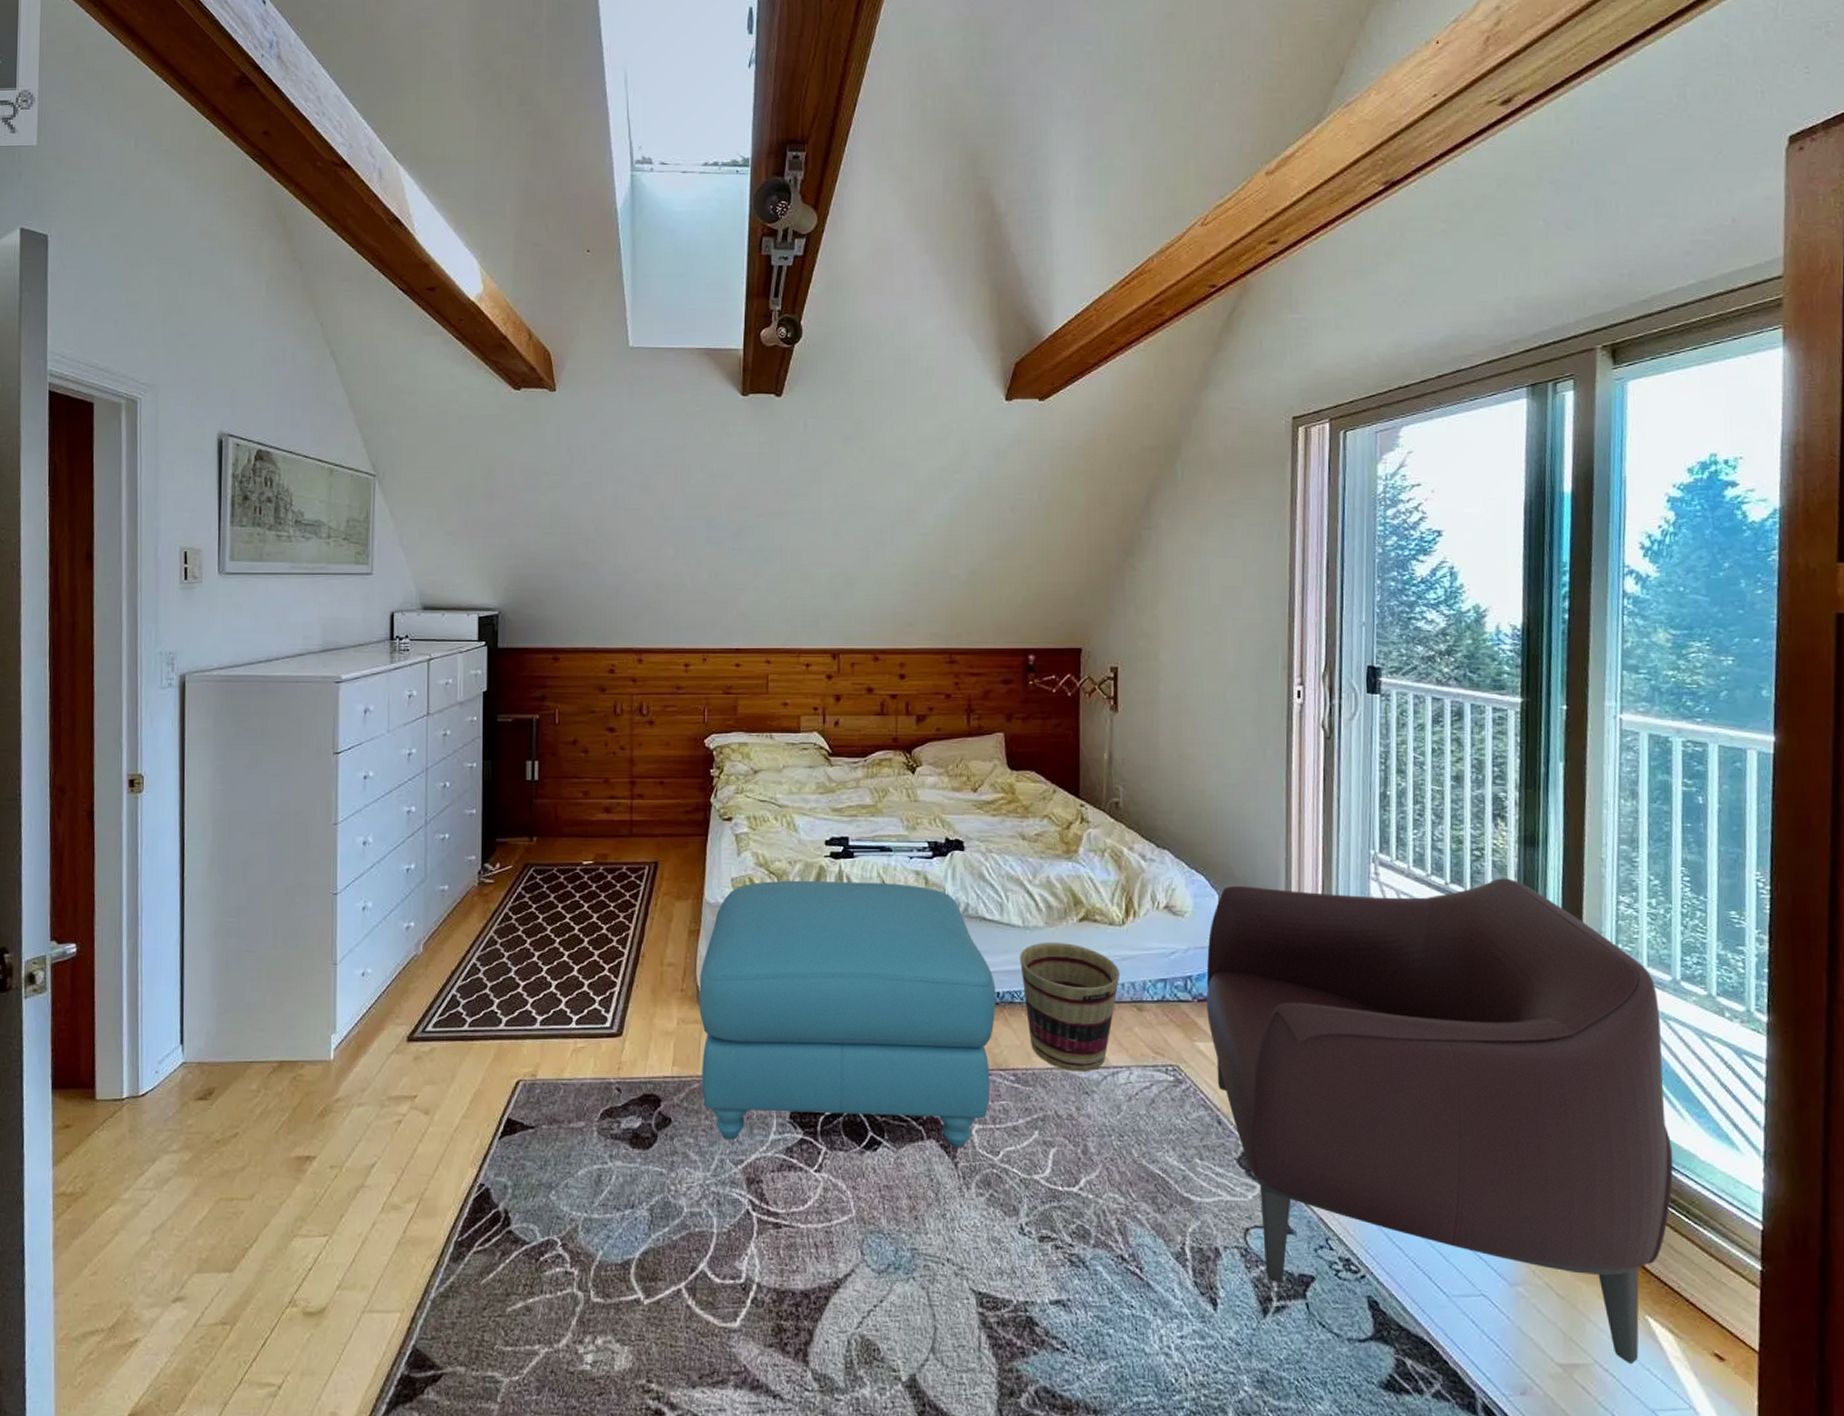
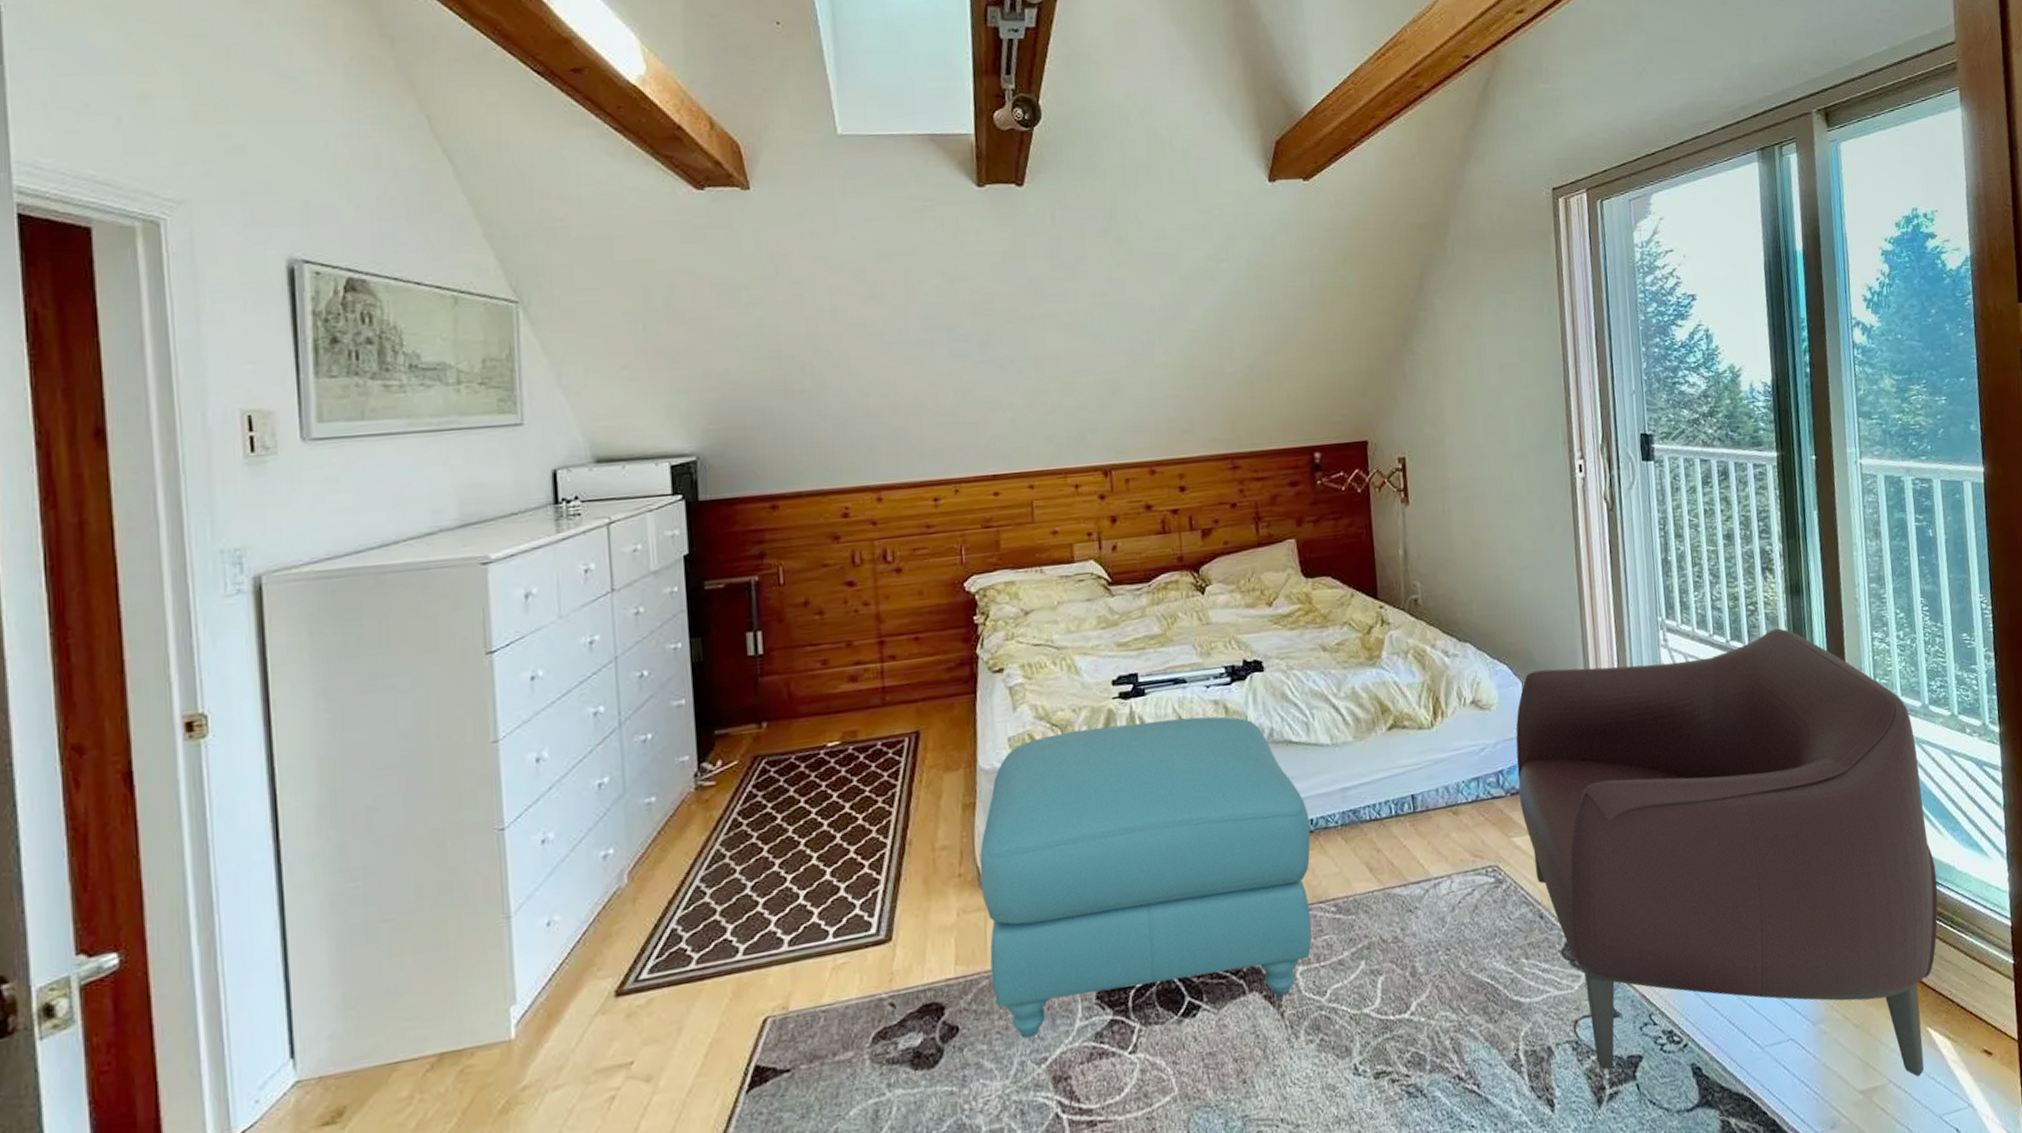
basket: present [1020,942,1121,1072] -> none [1331,755,1434,891]

